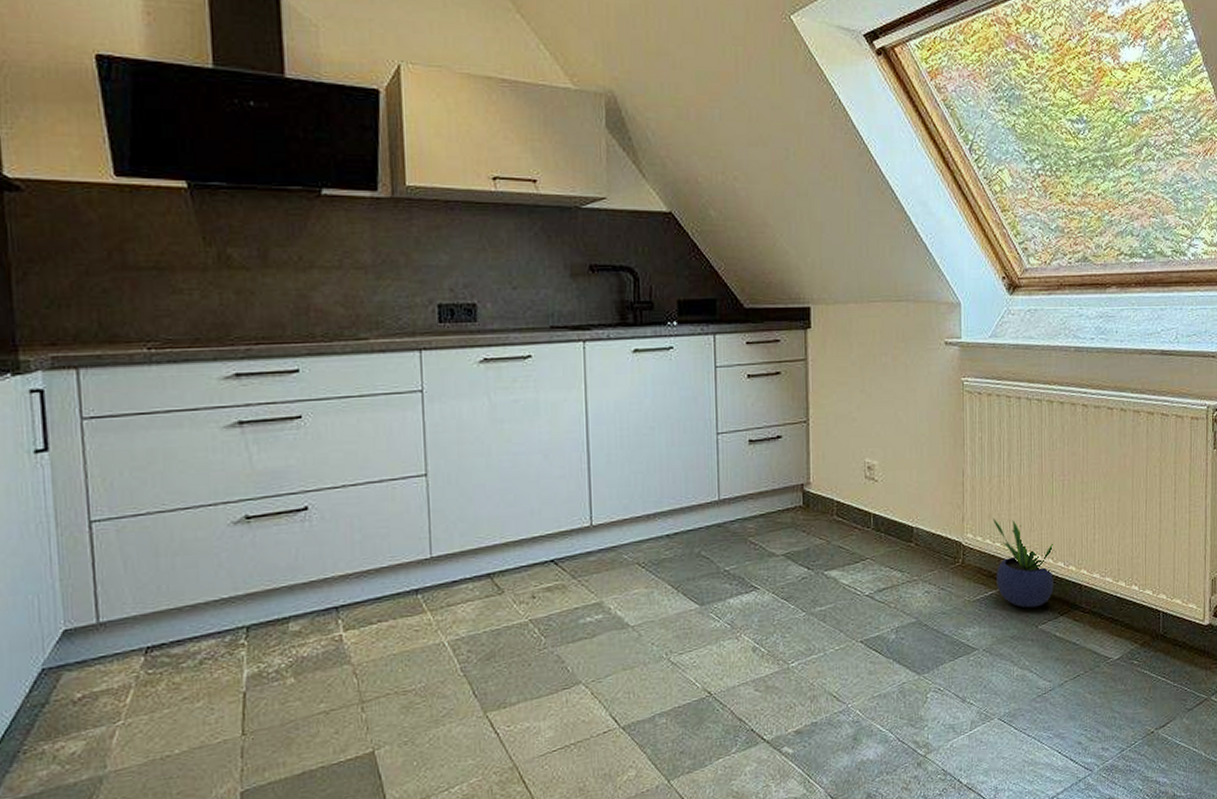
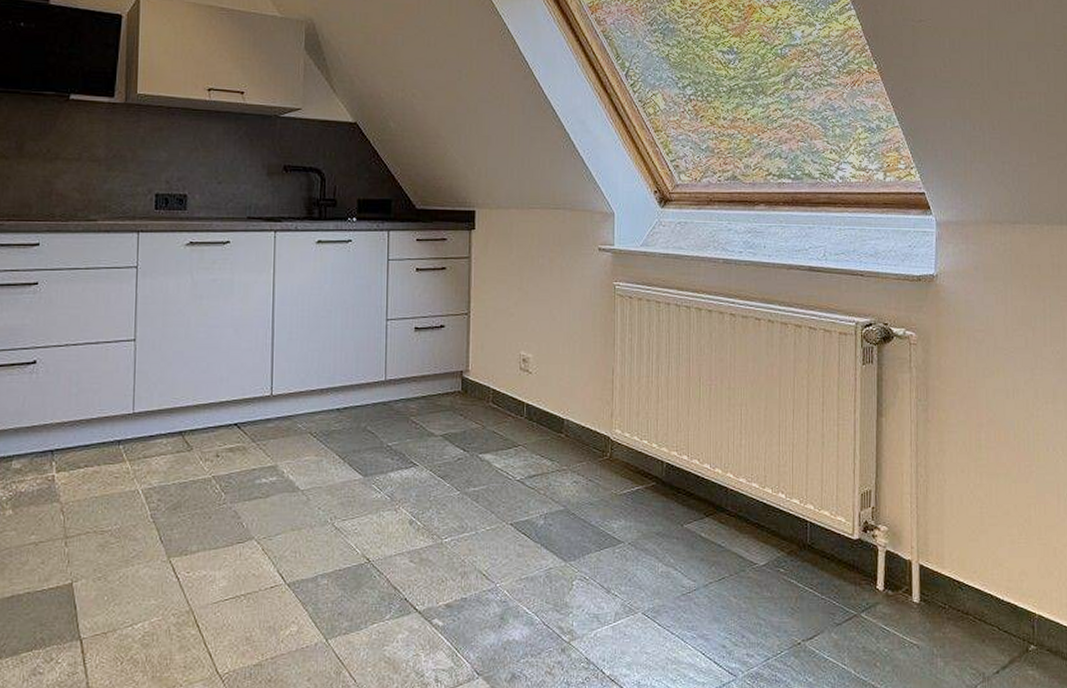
potted plant: present [993,517,1054,608] -> none [641,416,701,506]

